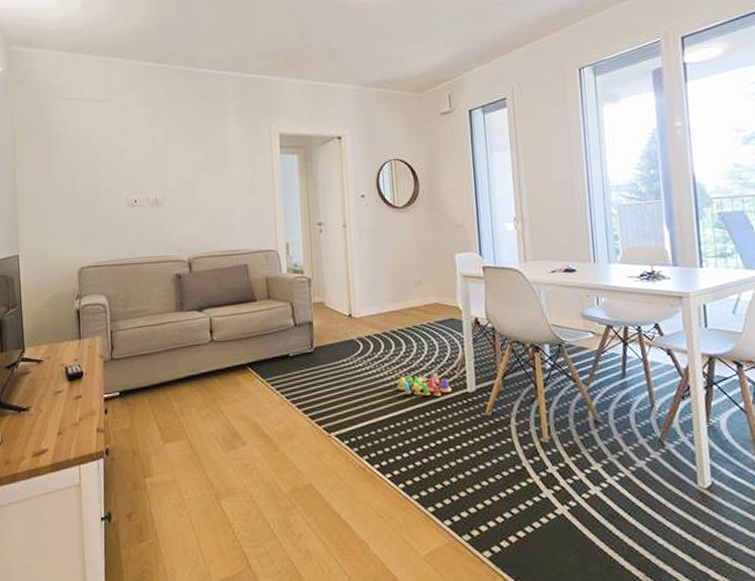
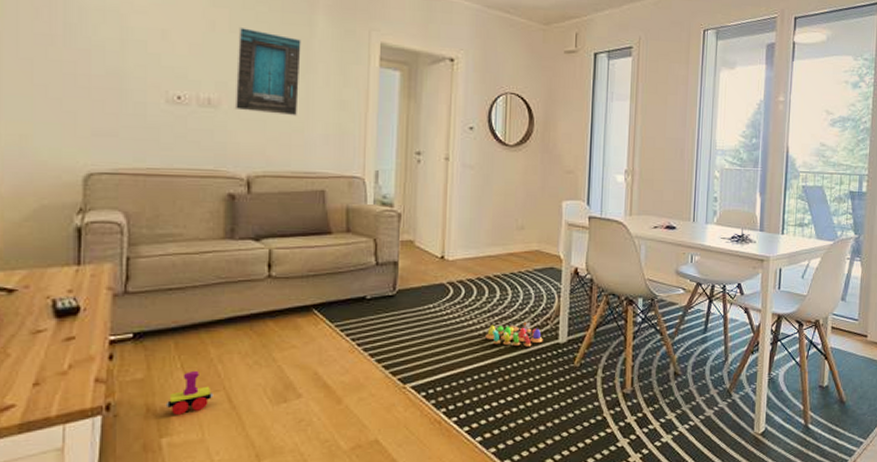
toy train: none [146,422,179,459] -> present [166,371,213,415]
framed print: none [172,138,221,206] -> present [234,26,301,116]

